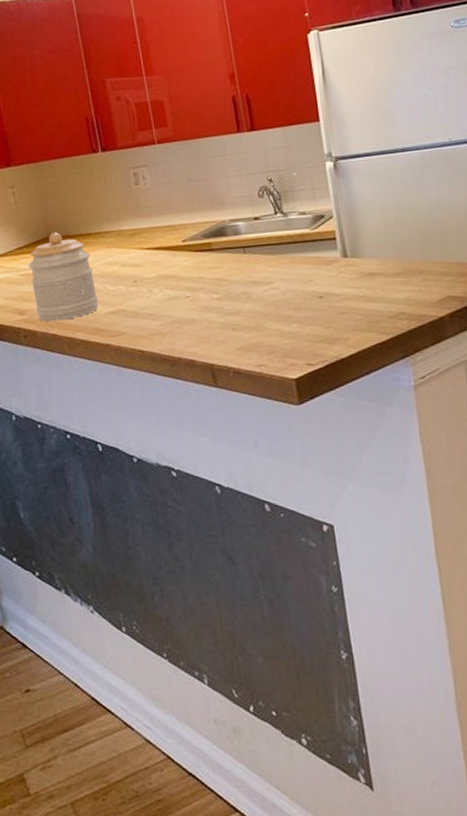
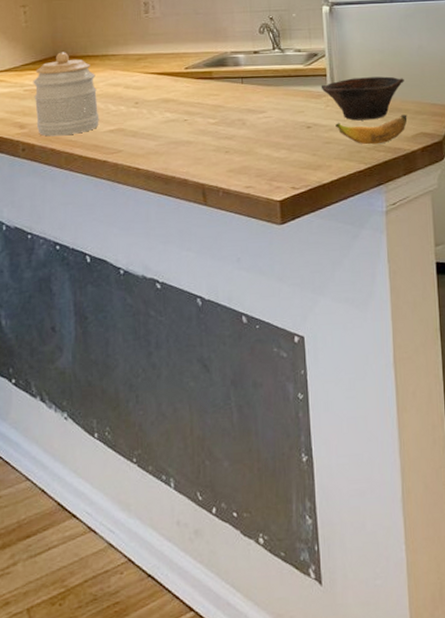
bowl: none [330,235,425,287] -> present [321,76,404,121]
banana: none [350,277,431,313] -> present [336,114,407,145]

